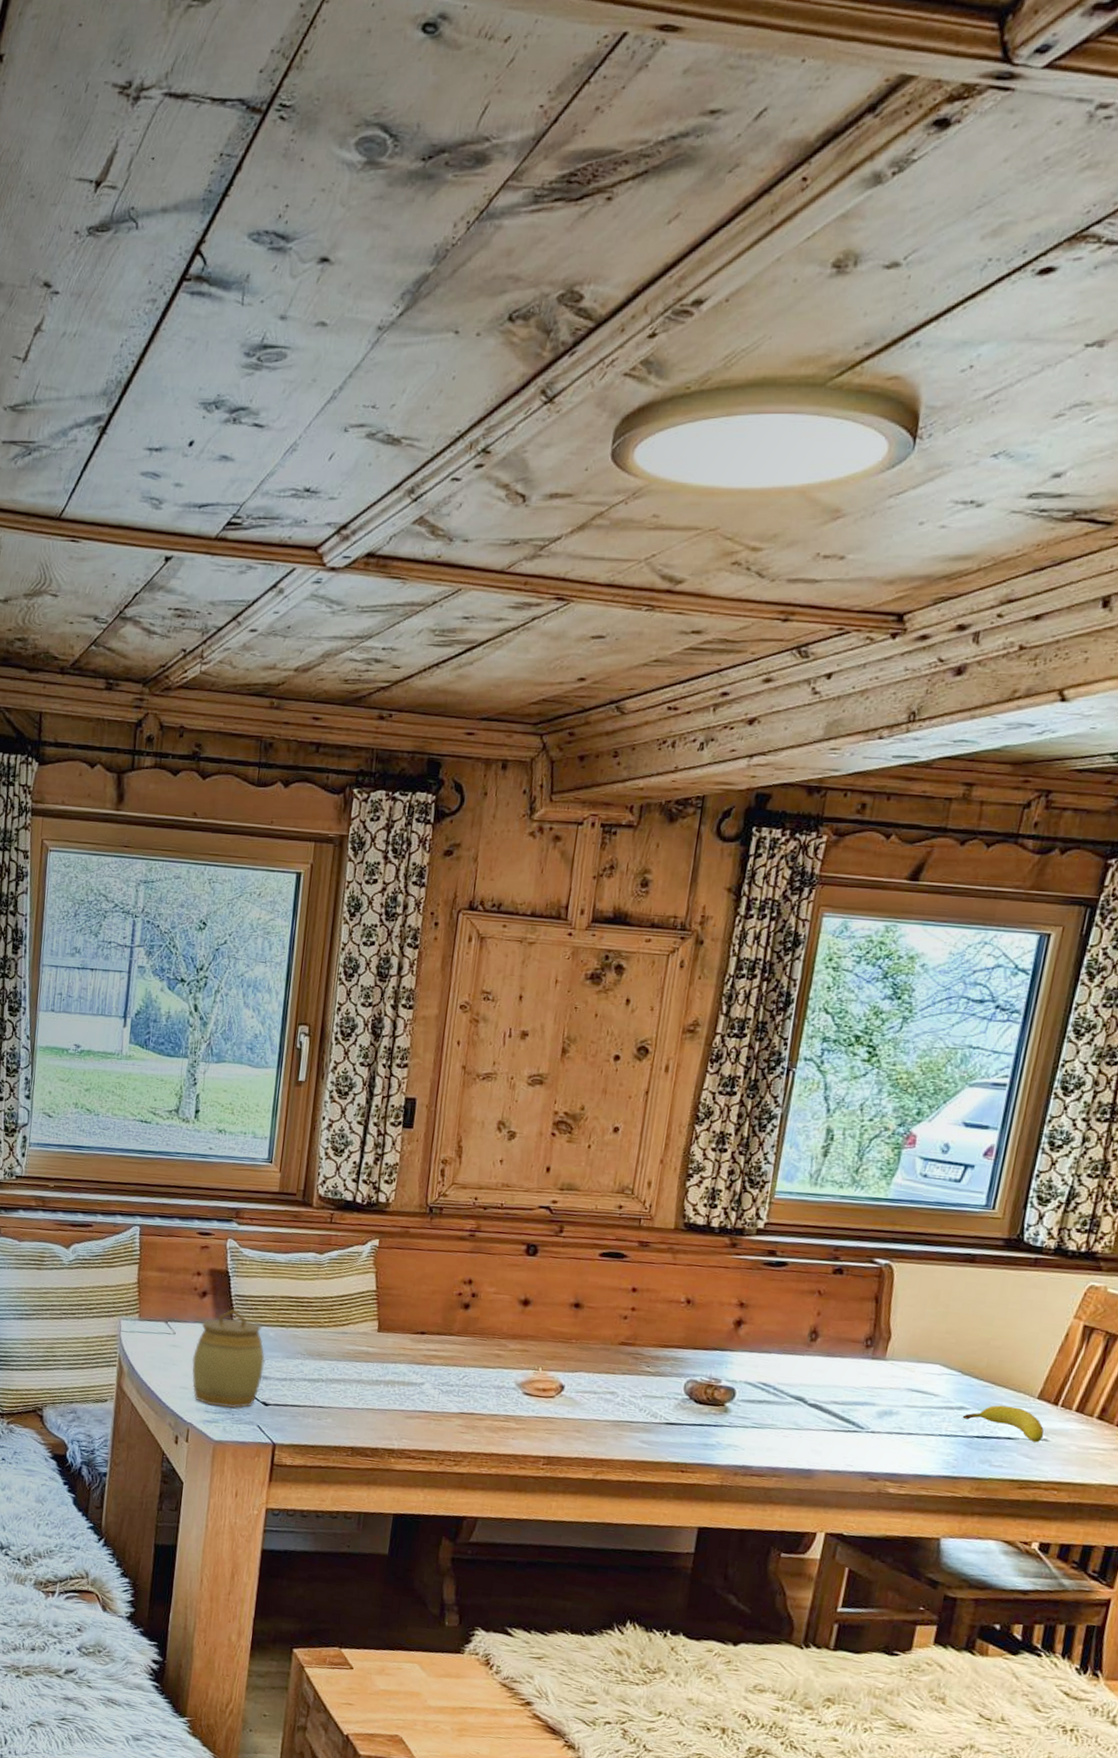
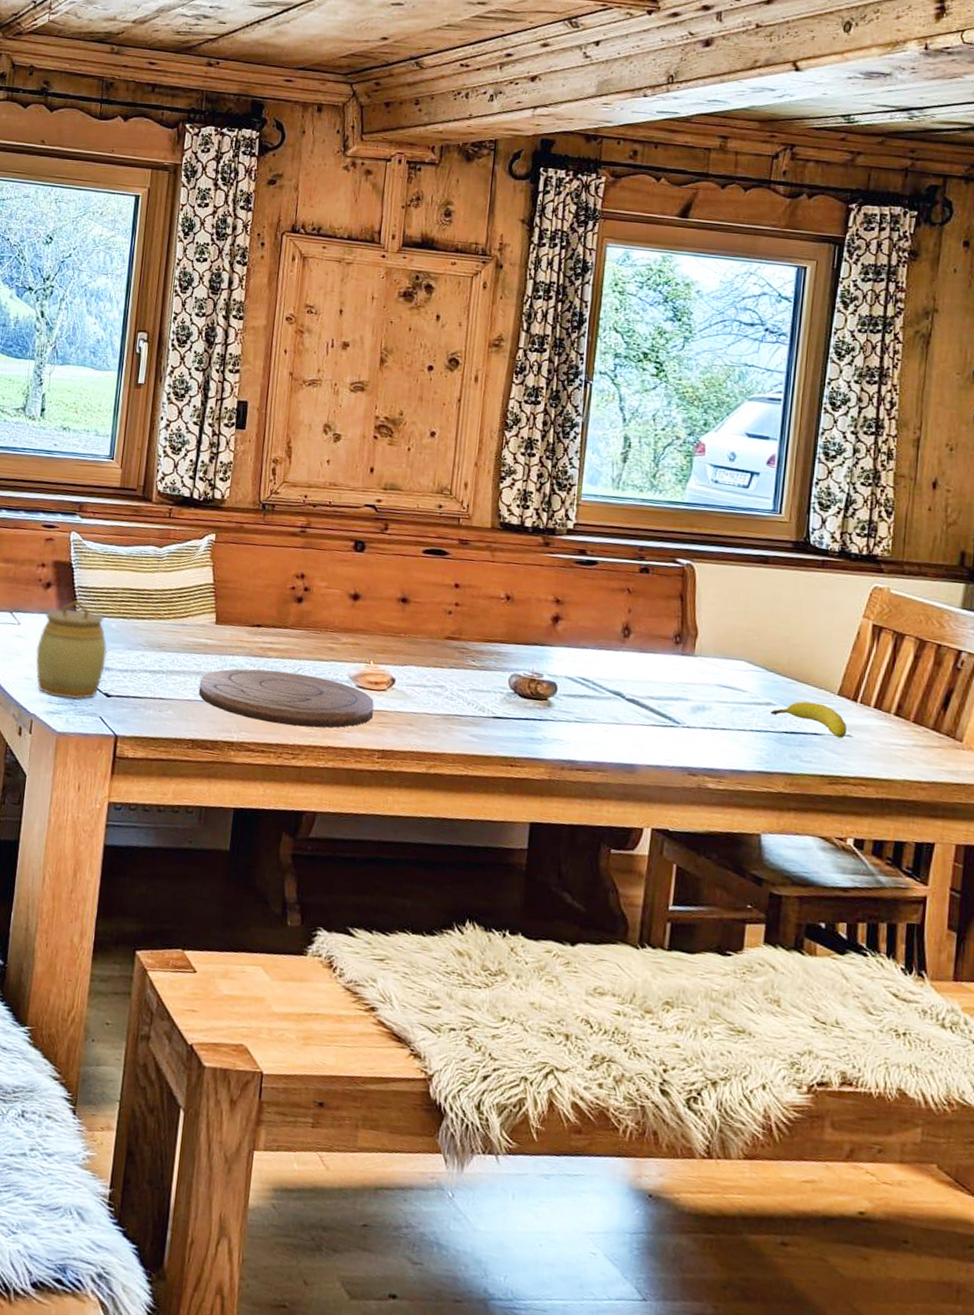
cutting board: none [358,1376,541,1435] -> present [198,668,374,728]

